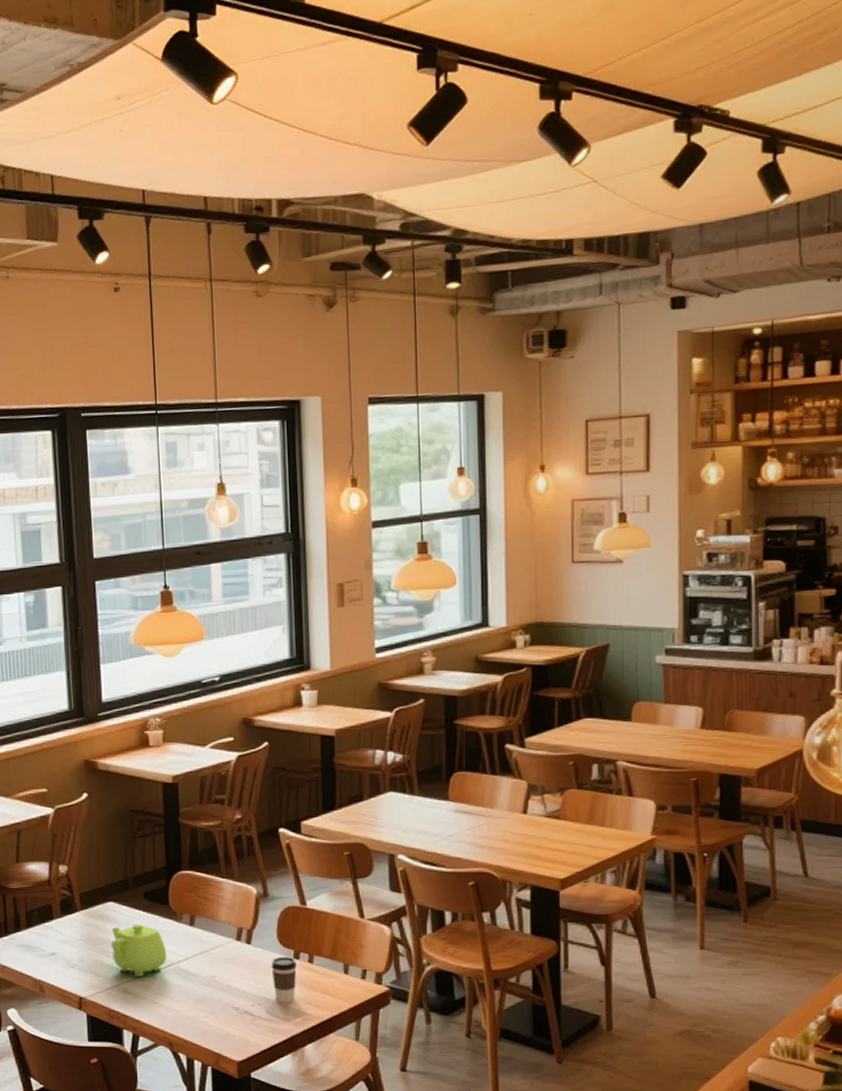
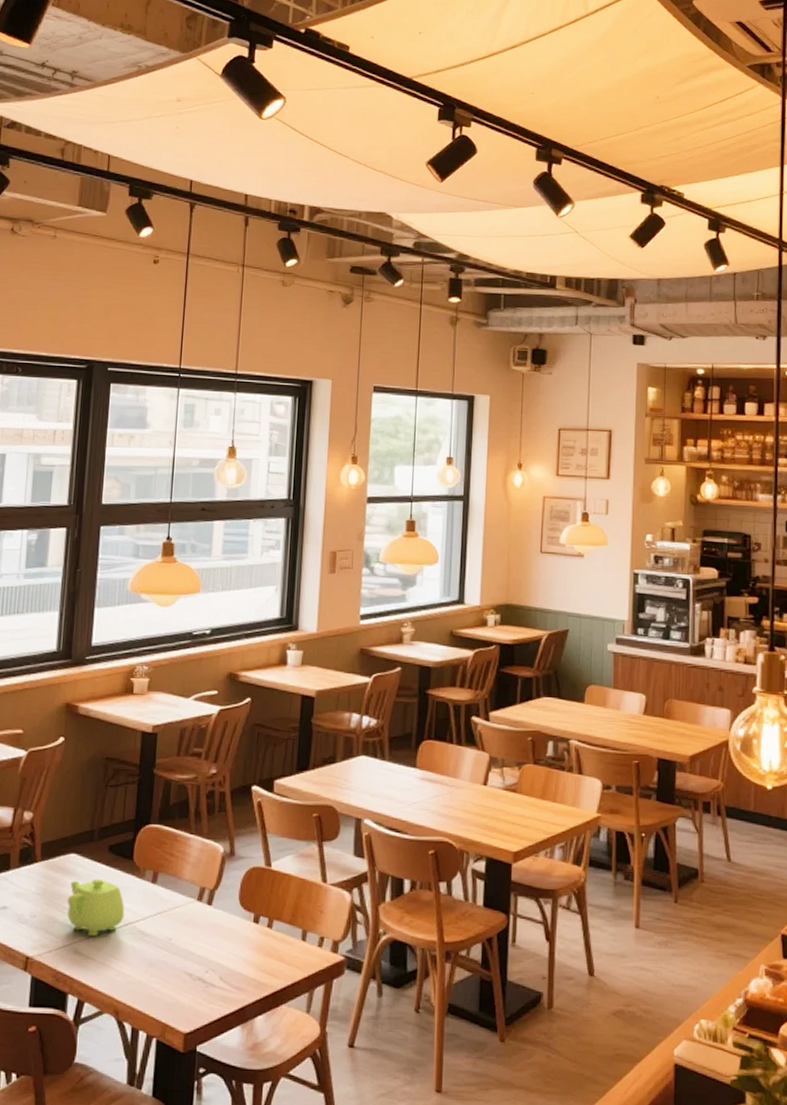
coffee cup: present [271,956,297,1003] -> none [230,919,256,970]

